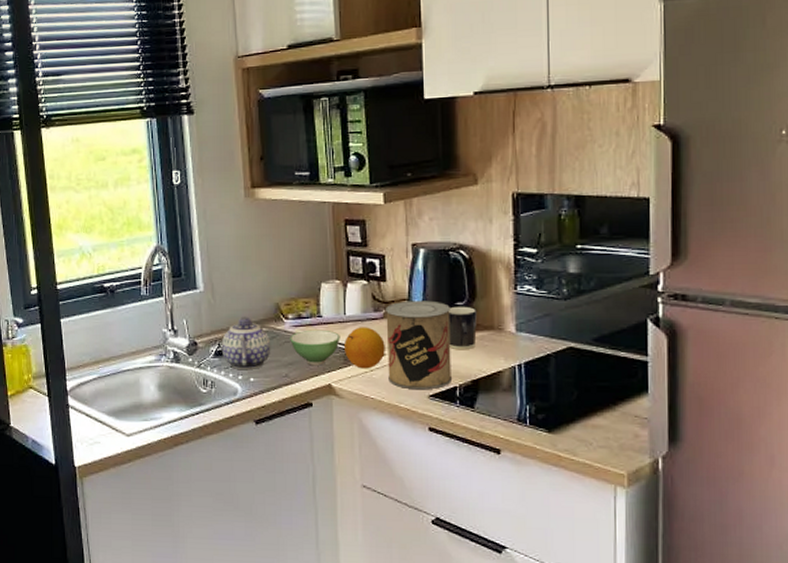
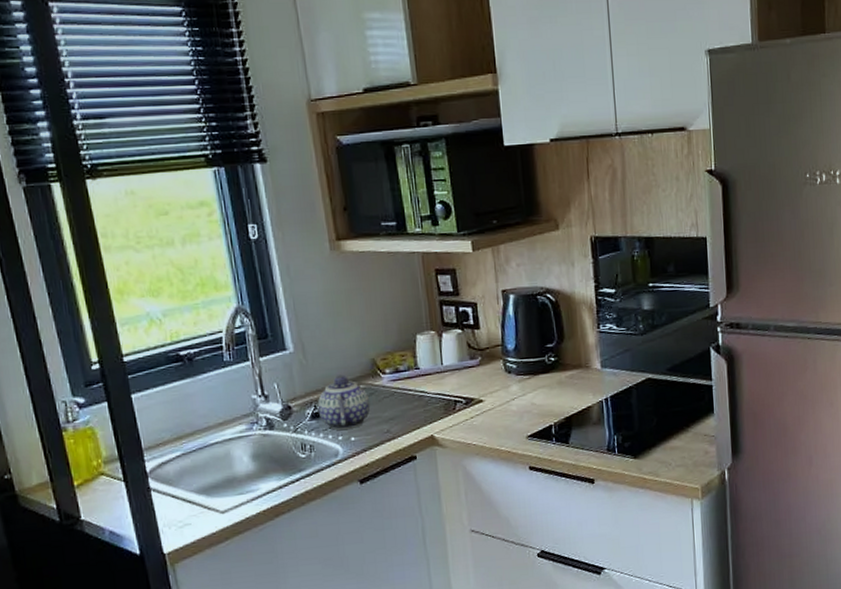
bowl: present [290,329,340,366] -> none [389,381,440,419]
fruit: present [343,327,385,369] -> none [443,375,484,417]
tin can: present [386,300,453,390] -> none [481,344,548,433]
mug: present [449,306,478,350] -> none [540,347,567,390]

